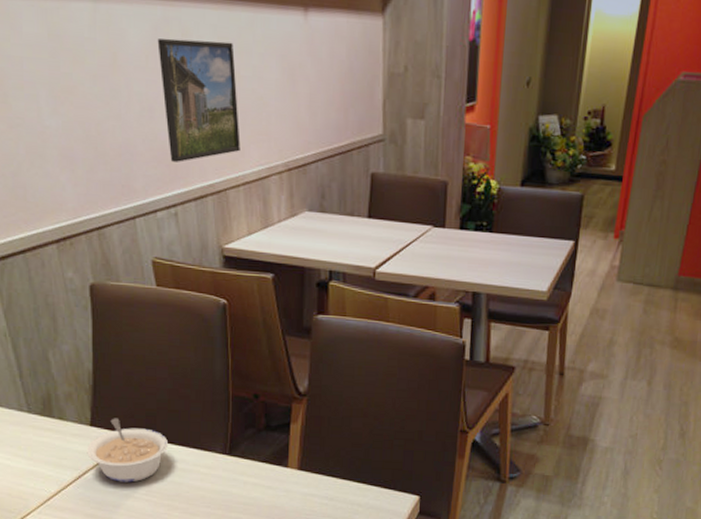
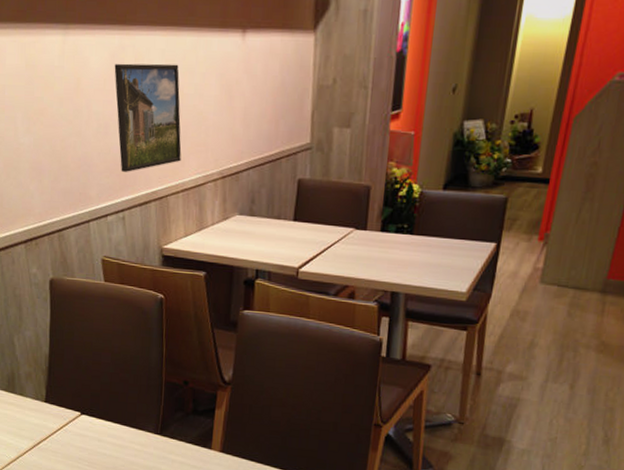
legume: present [87,418,168,483] -> none [41,396,108,454]

